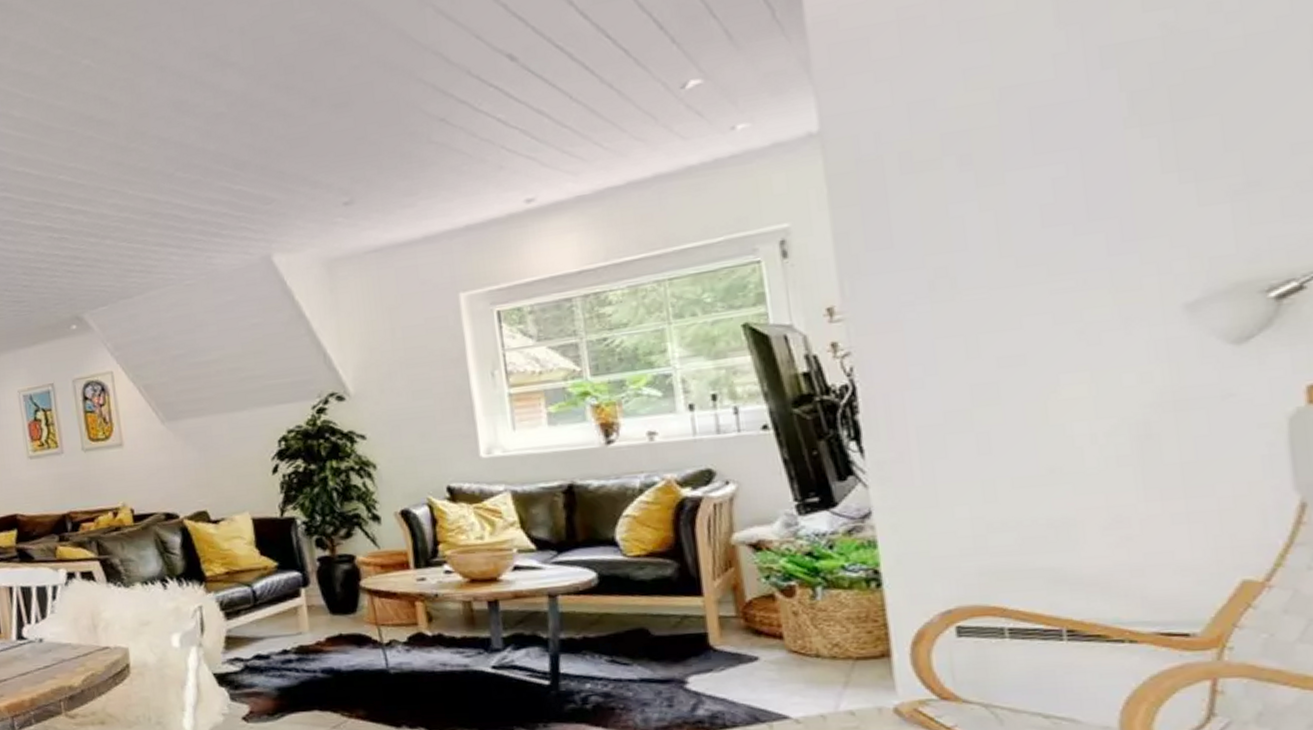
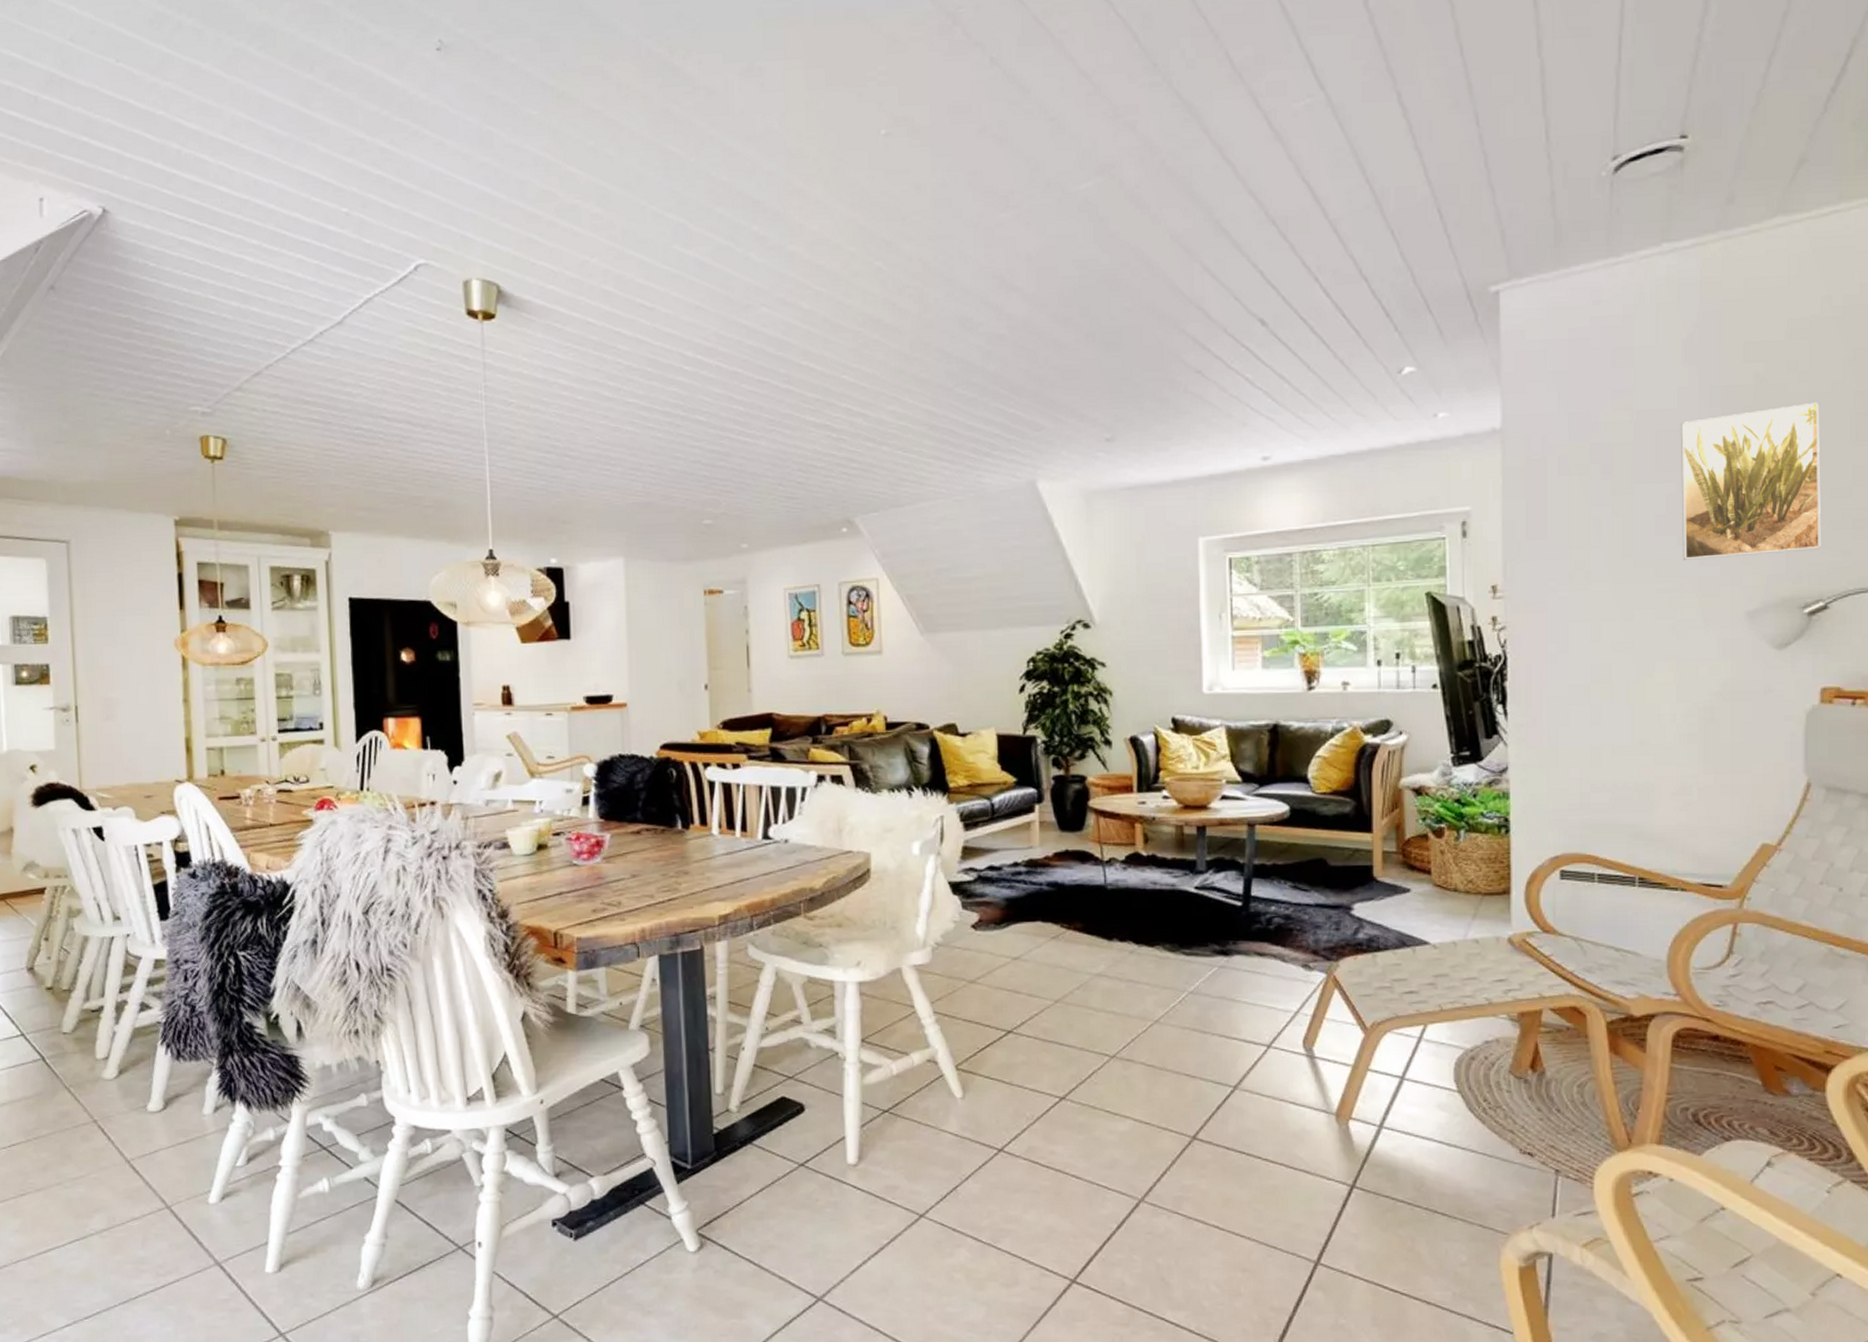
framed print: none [1061,43,1286,253] -> present [1680,402,1822,560]

